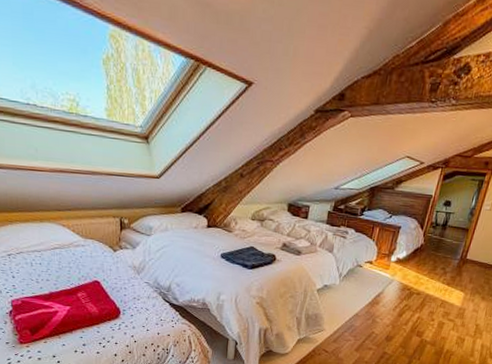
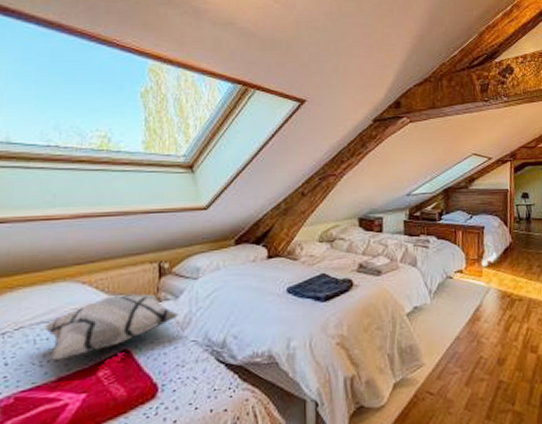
decorative pillow: none [37,239,136,280] -> present [44,294,180,360]

